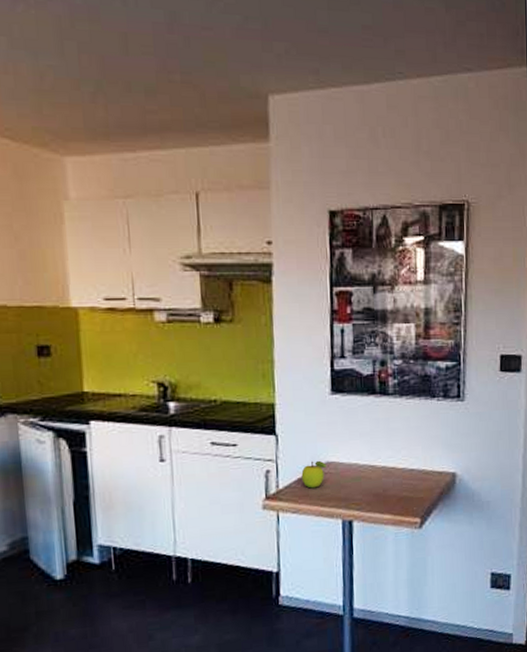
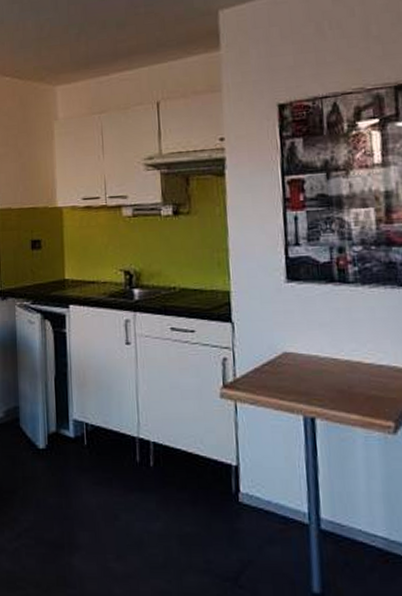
fruit: present [301,460,326,489] -> none [258,350,284,380]

